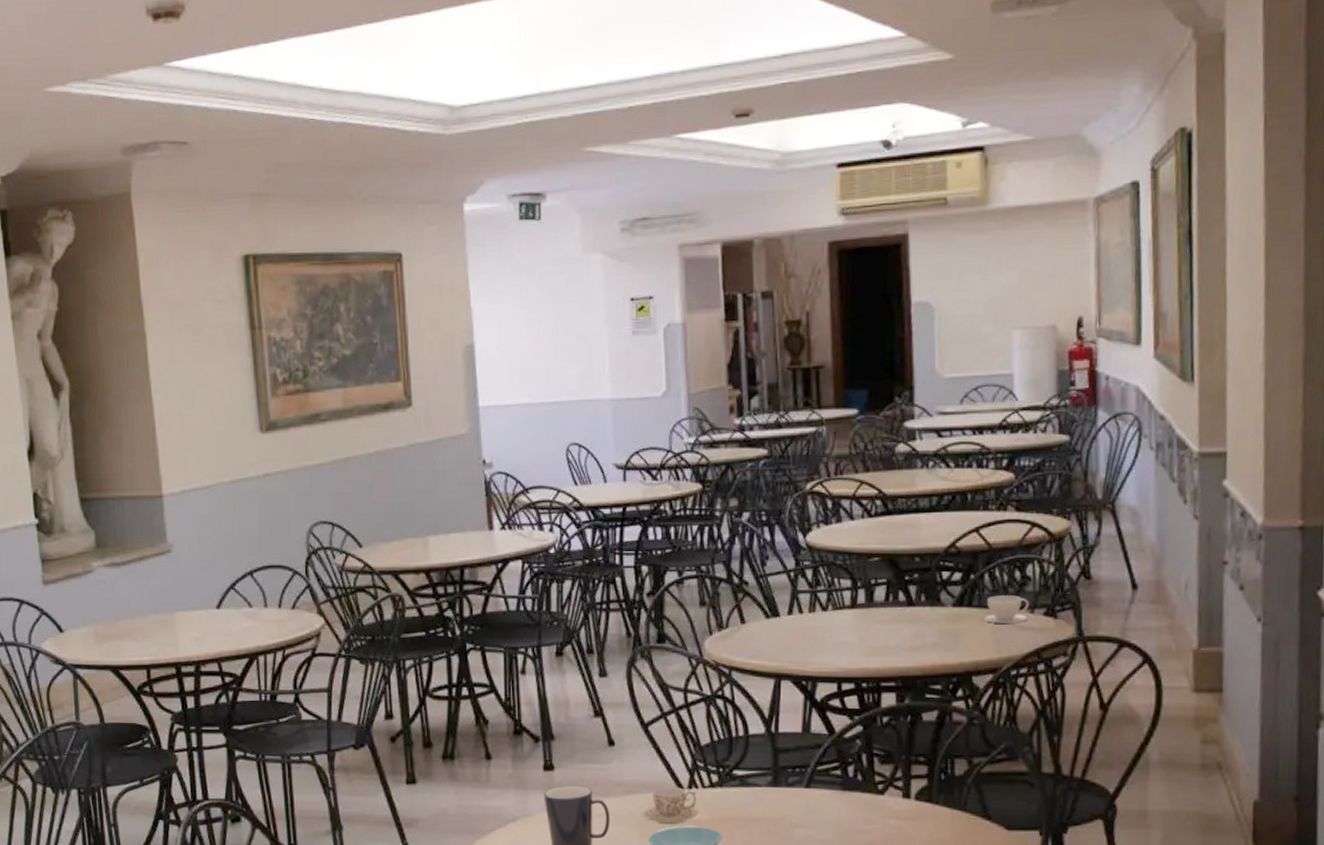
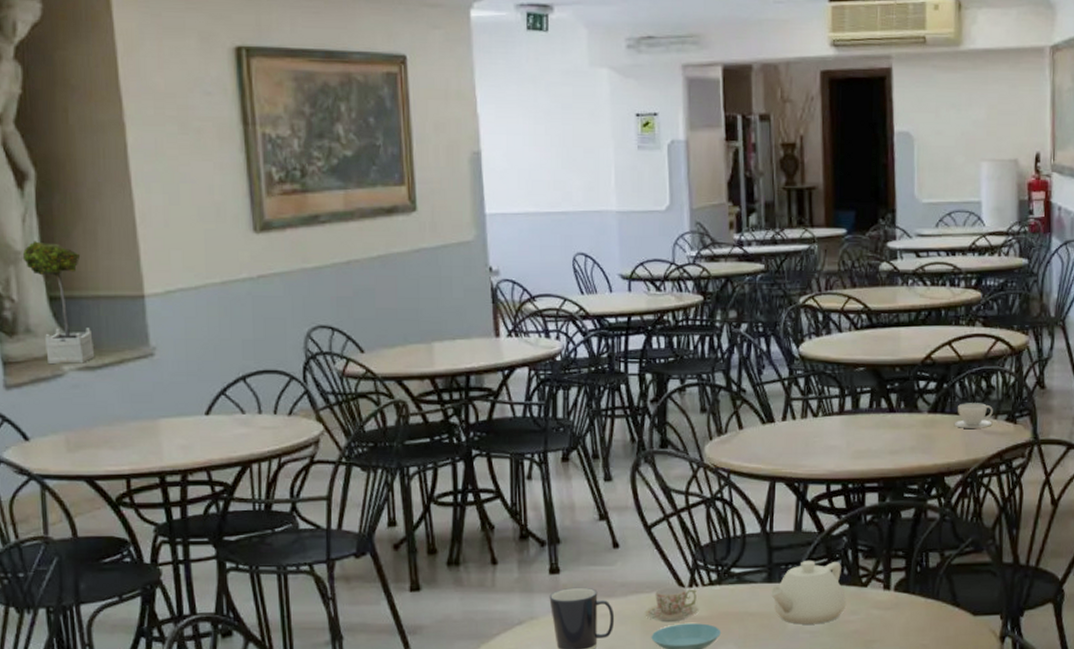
potted tree: none [58,447,120,562] -> present [22,241,95,365]
teapot: none [775,763,860,833] -> present [770,560,846,625]

